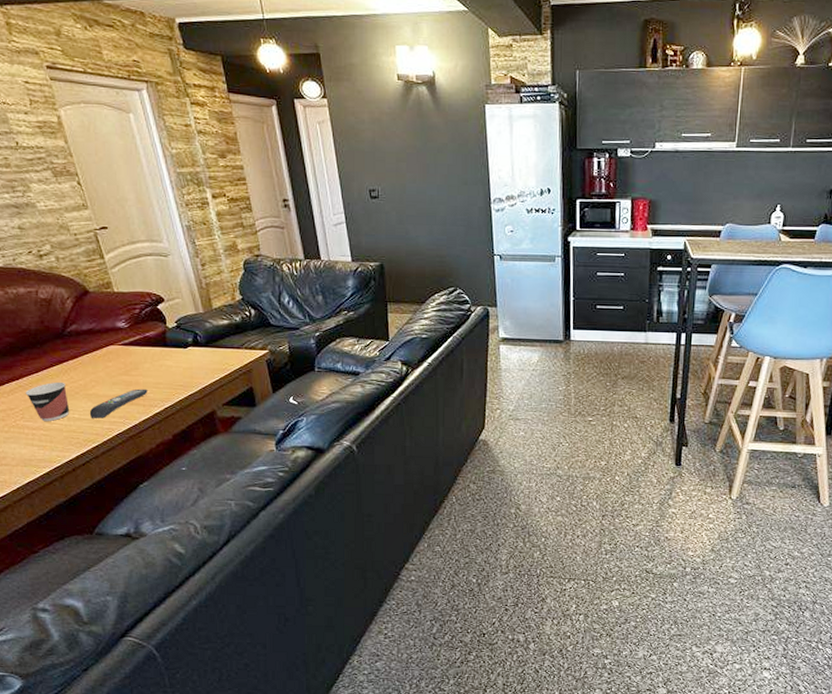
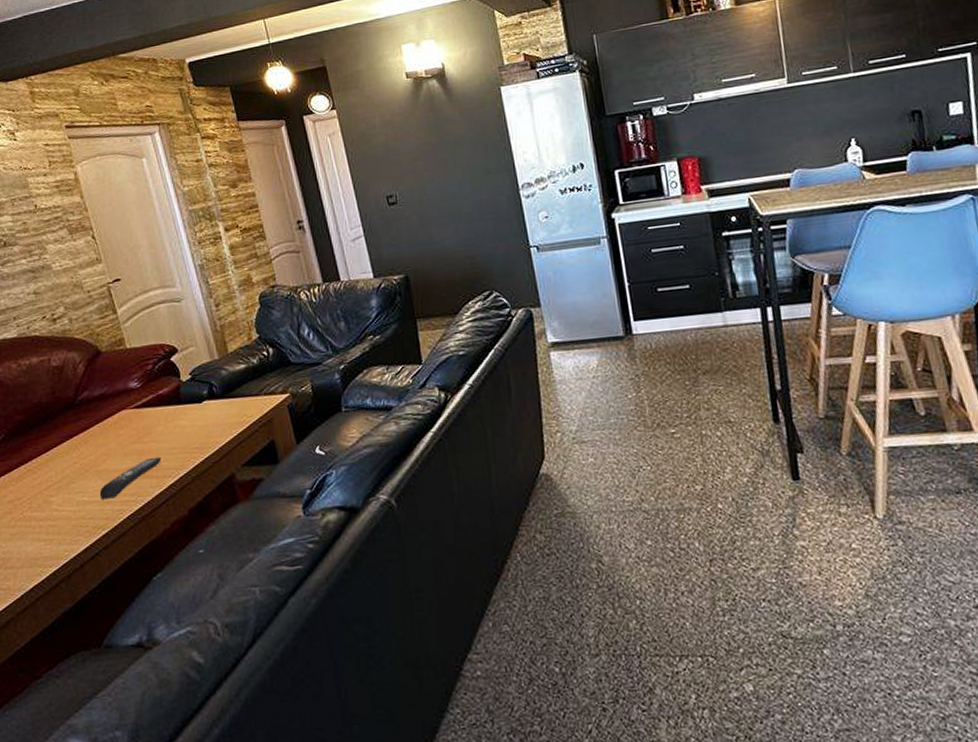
cup: present [25,381,69,422] -> none [34,459,78,510]

